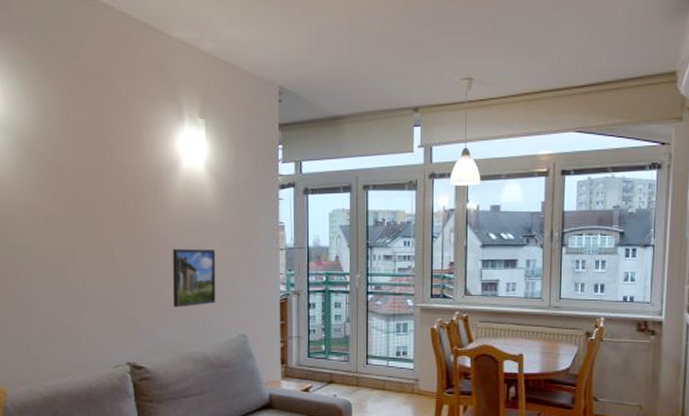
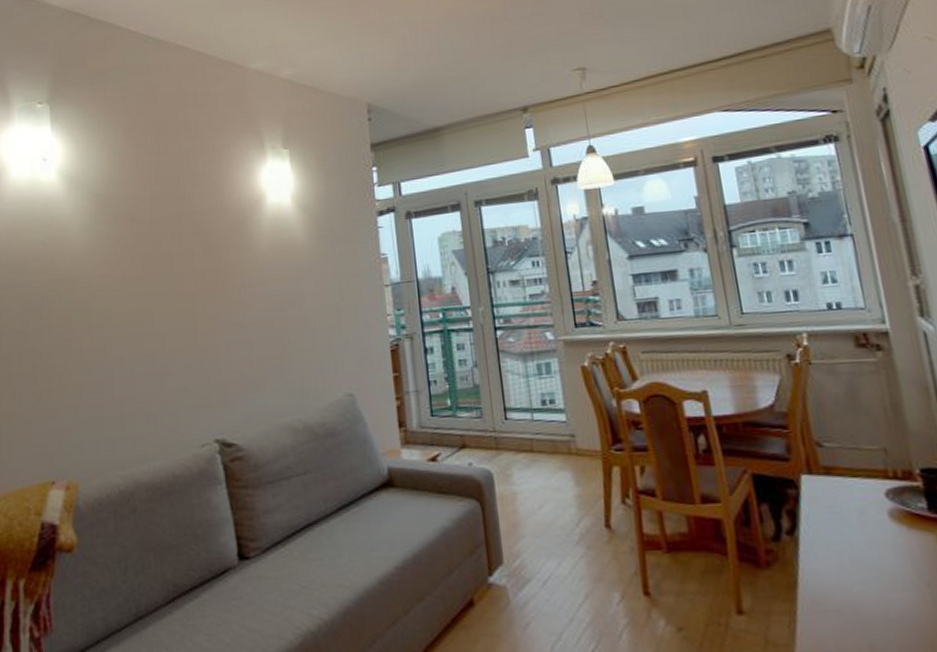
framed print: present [173,248,216,307] -> none [262,293,315,367]

